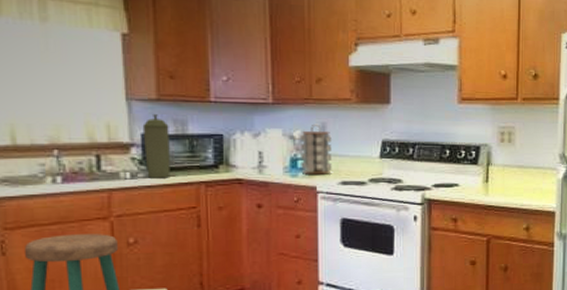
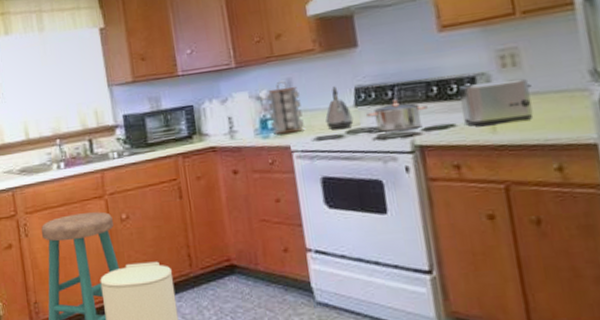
canister: present [142,114,171,178] -> none [123,95,151,156]
kettle: none [351,137,377,177] -> present [324,86,354,130]
cooking pot: none [389,156,440,185] -> present [366,99,428,132]
toaster: none [465,151,519,189] -> present [459,78,534,127]

